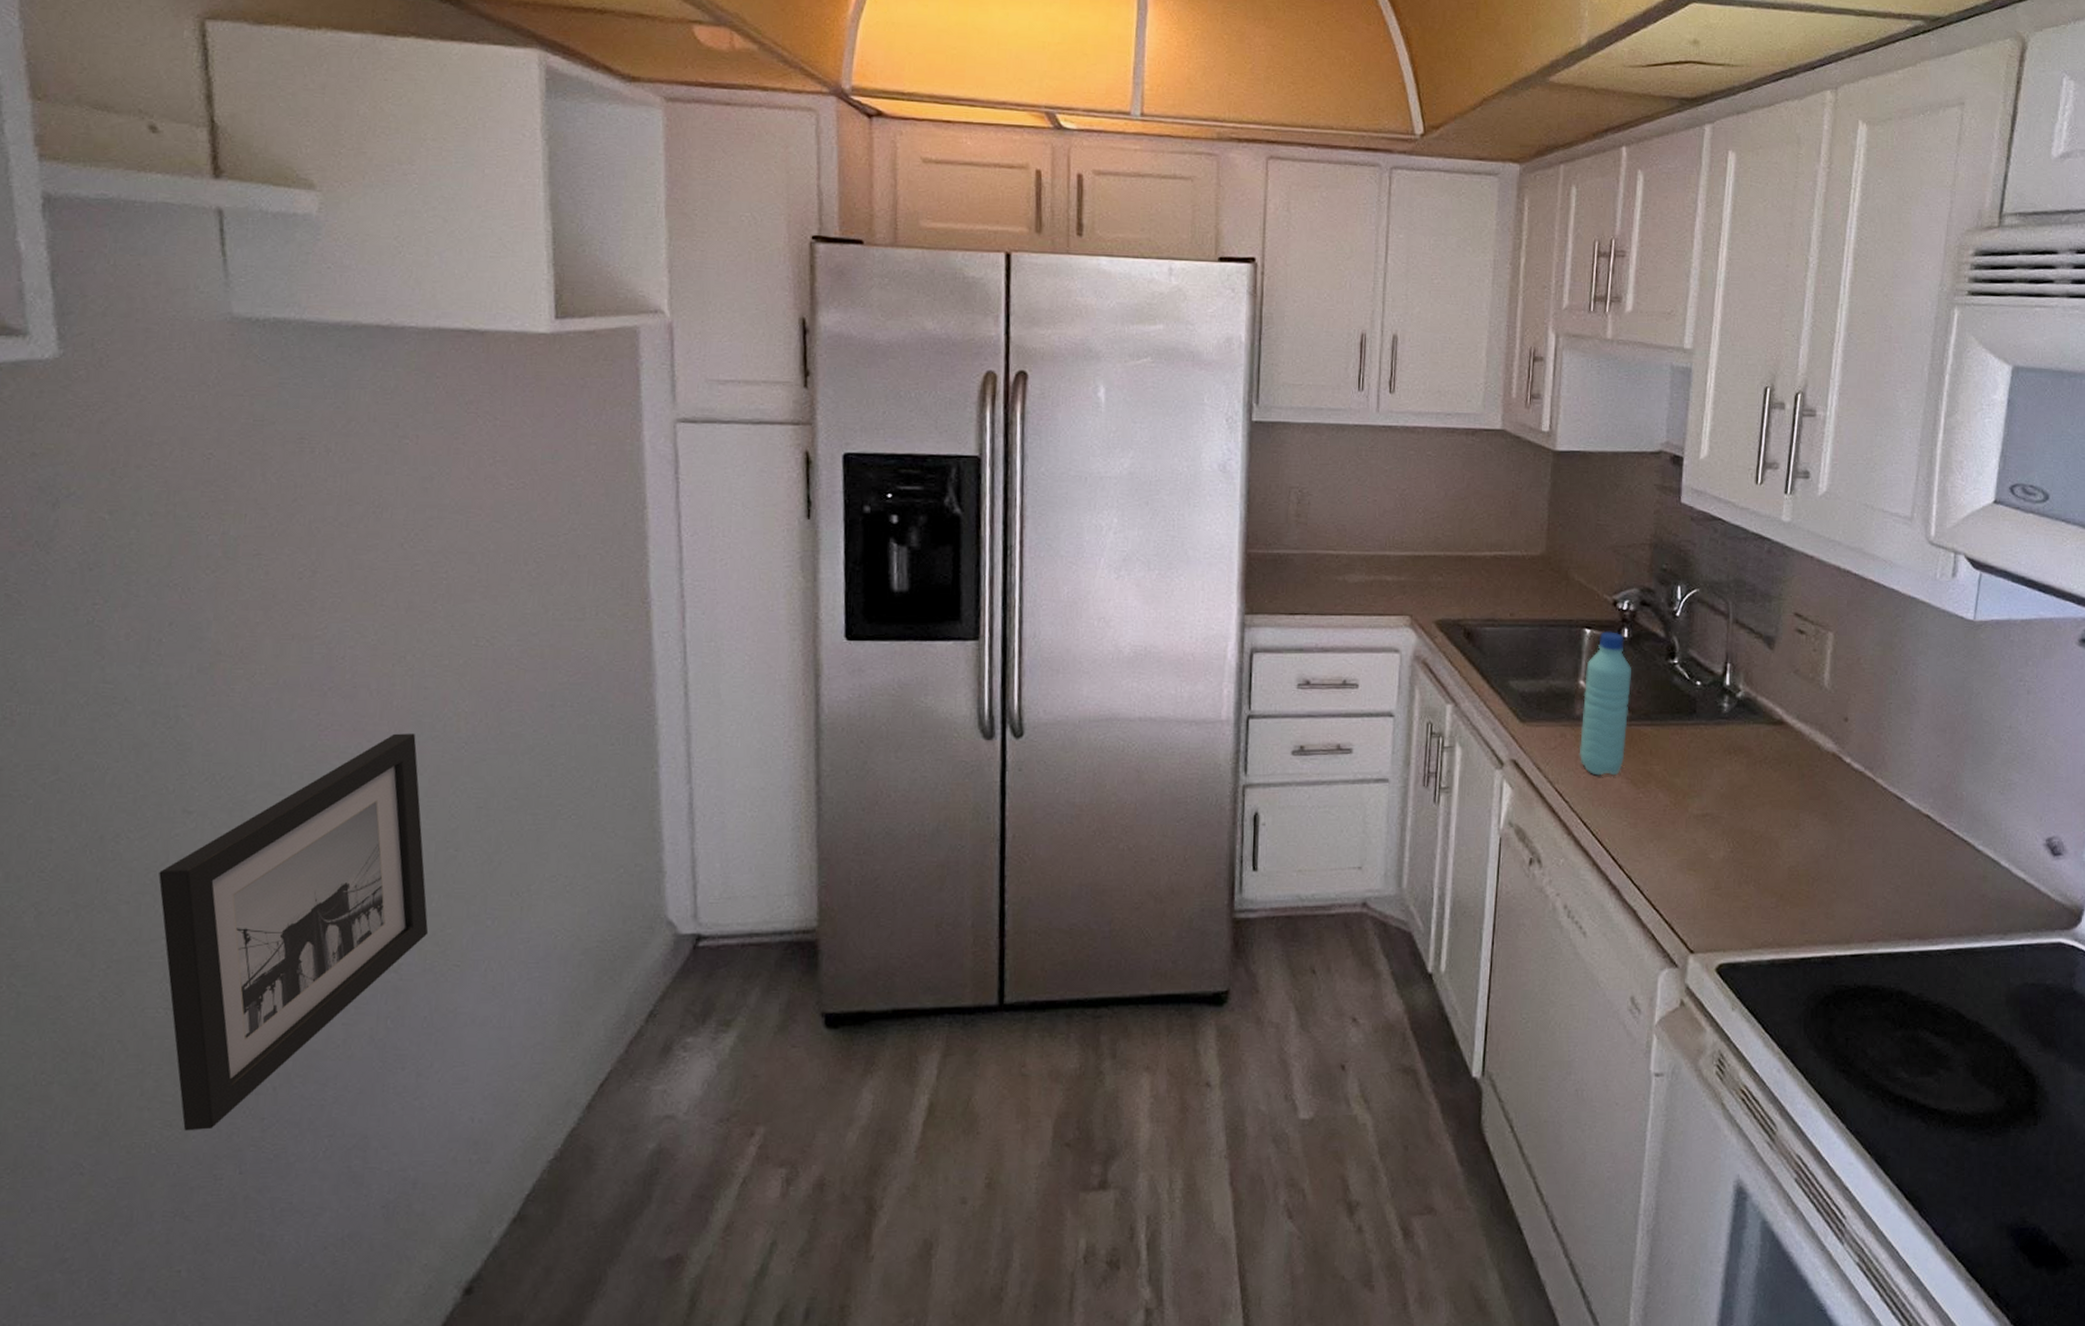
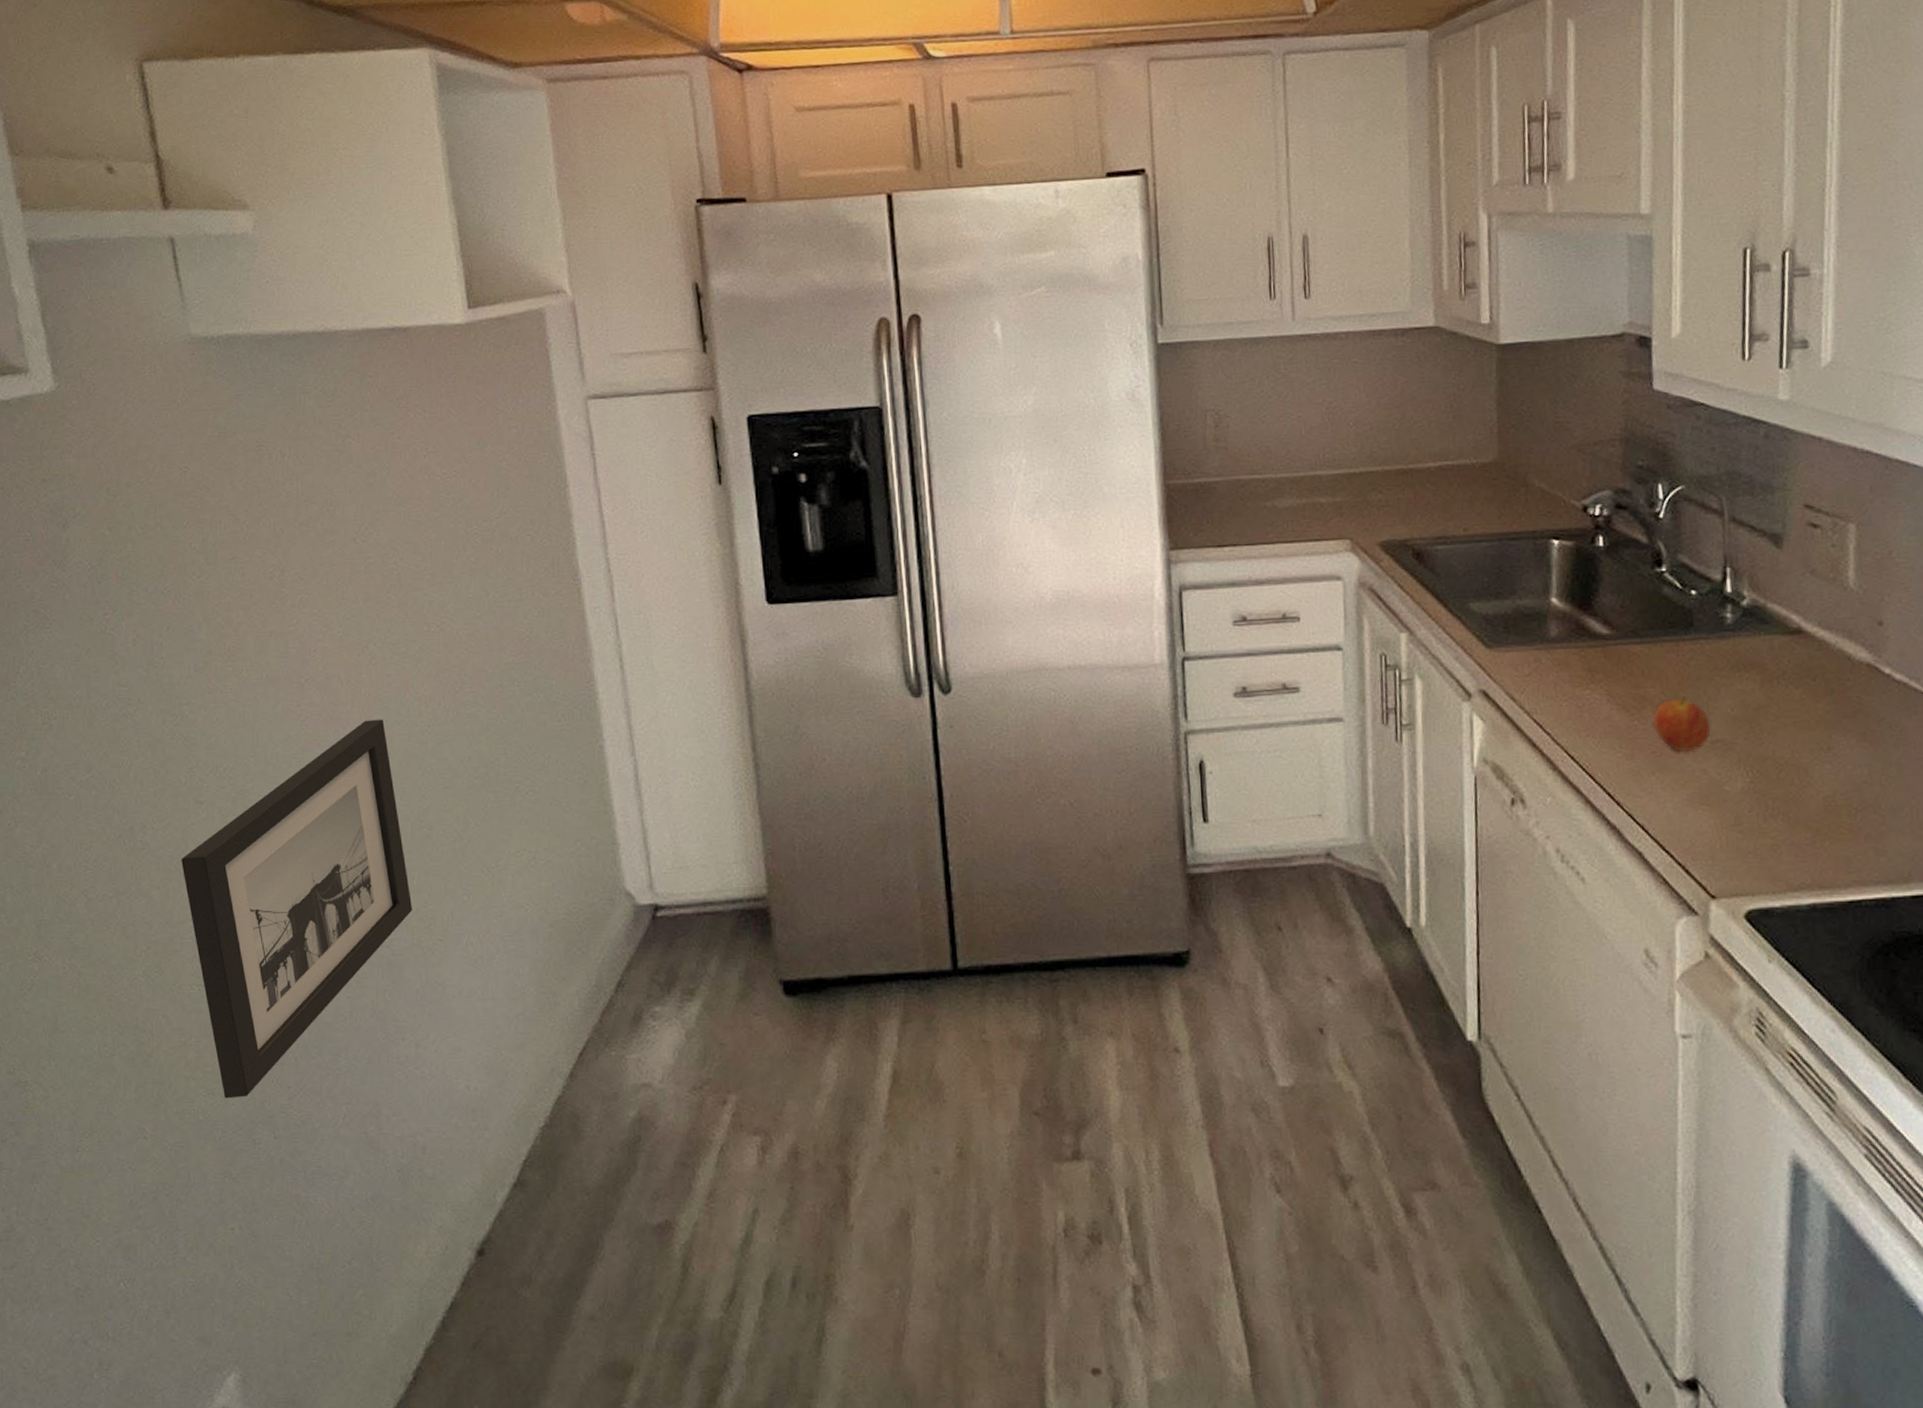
water bottle: present [1579,631,1631,776] -> none [1557,541,1613,703]
fruit: none [1655,774,1703,824] -> present [1653,696,1711,753]

